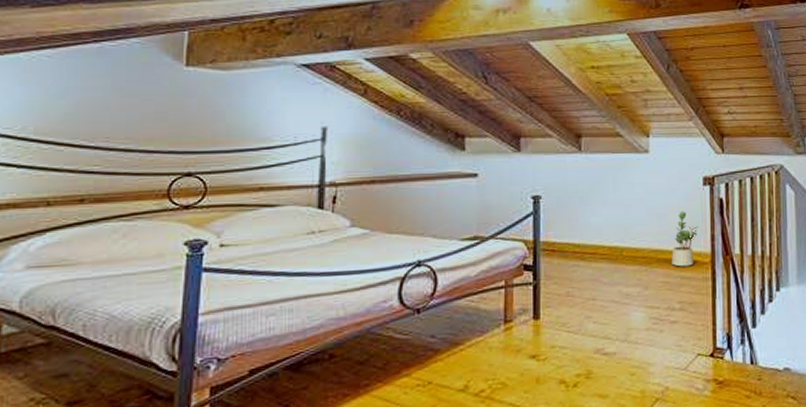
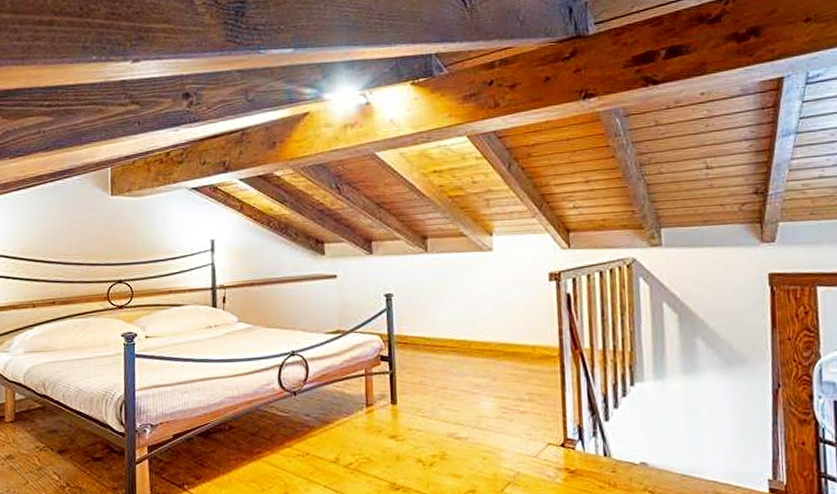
potted plant: present [671,210,699,267] -> none [519,306,546,360]

